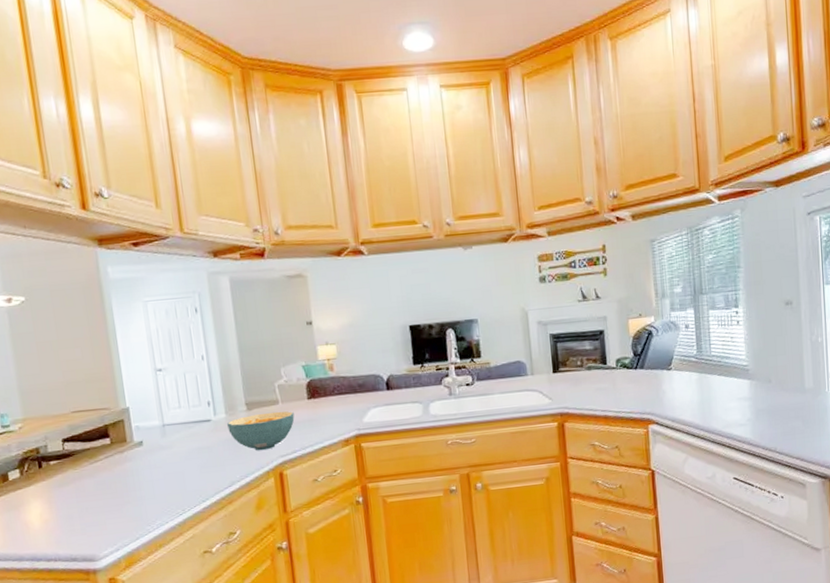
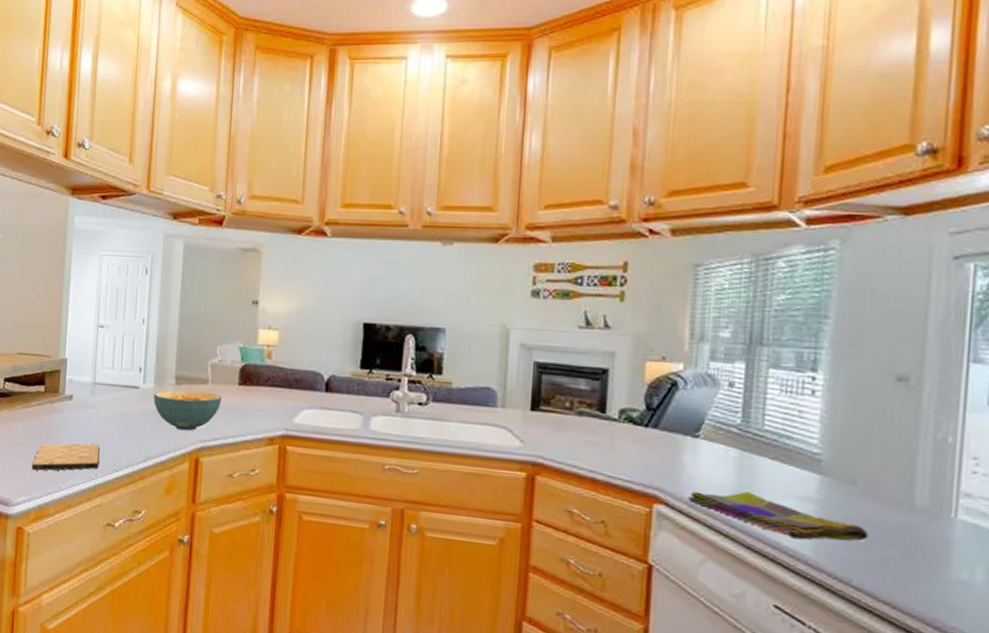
cutting board: none [112,480,185,521] -> present [31,443,100,471]
dish towel: none [671,402,782,429] -> present [688,491,868,541]

